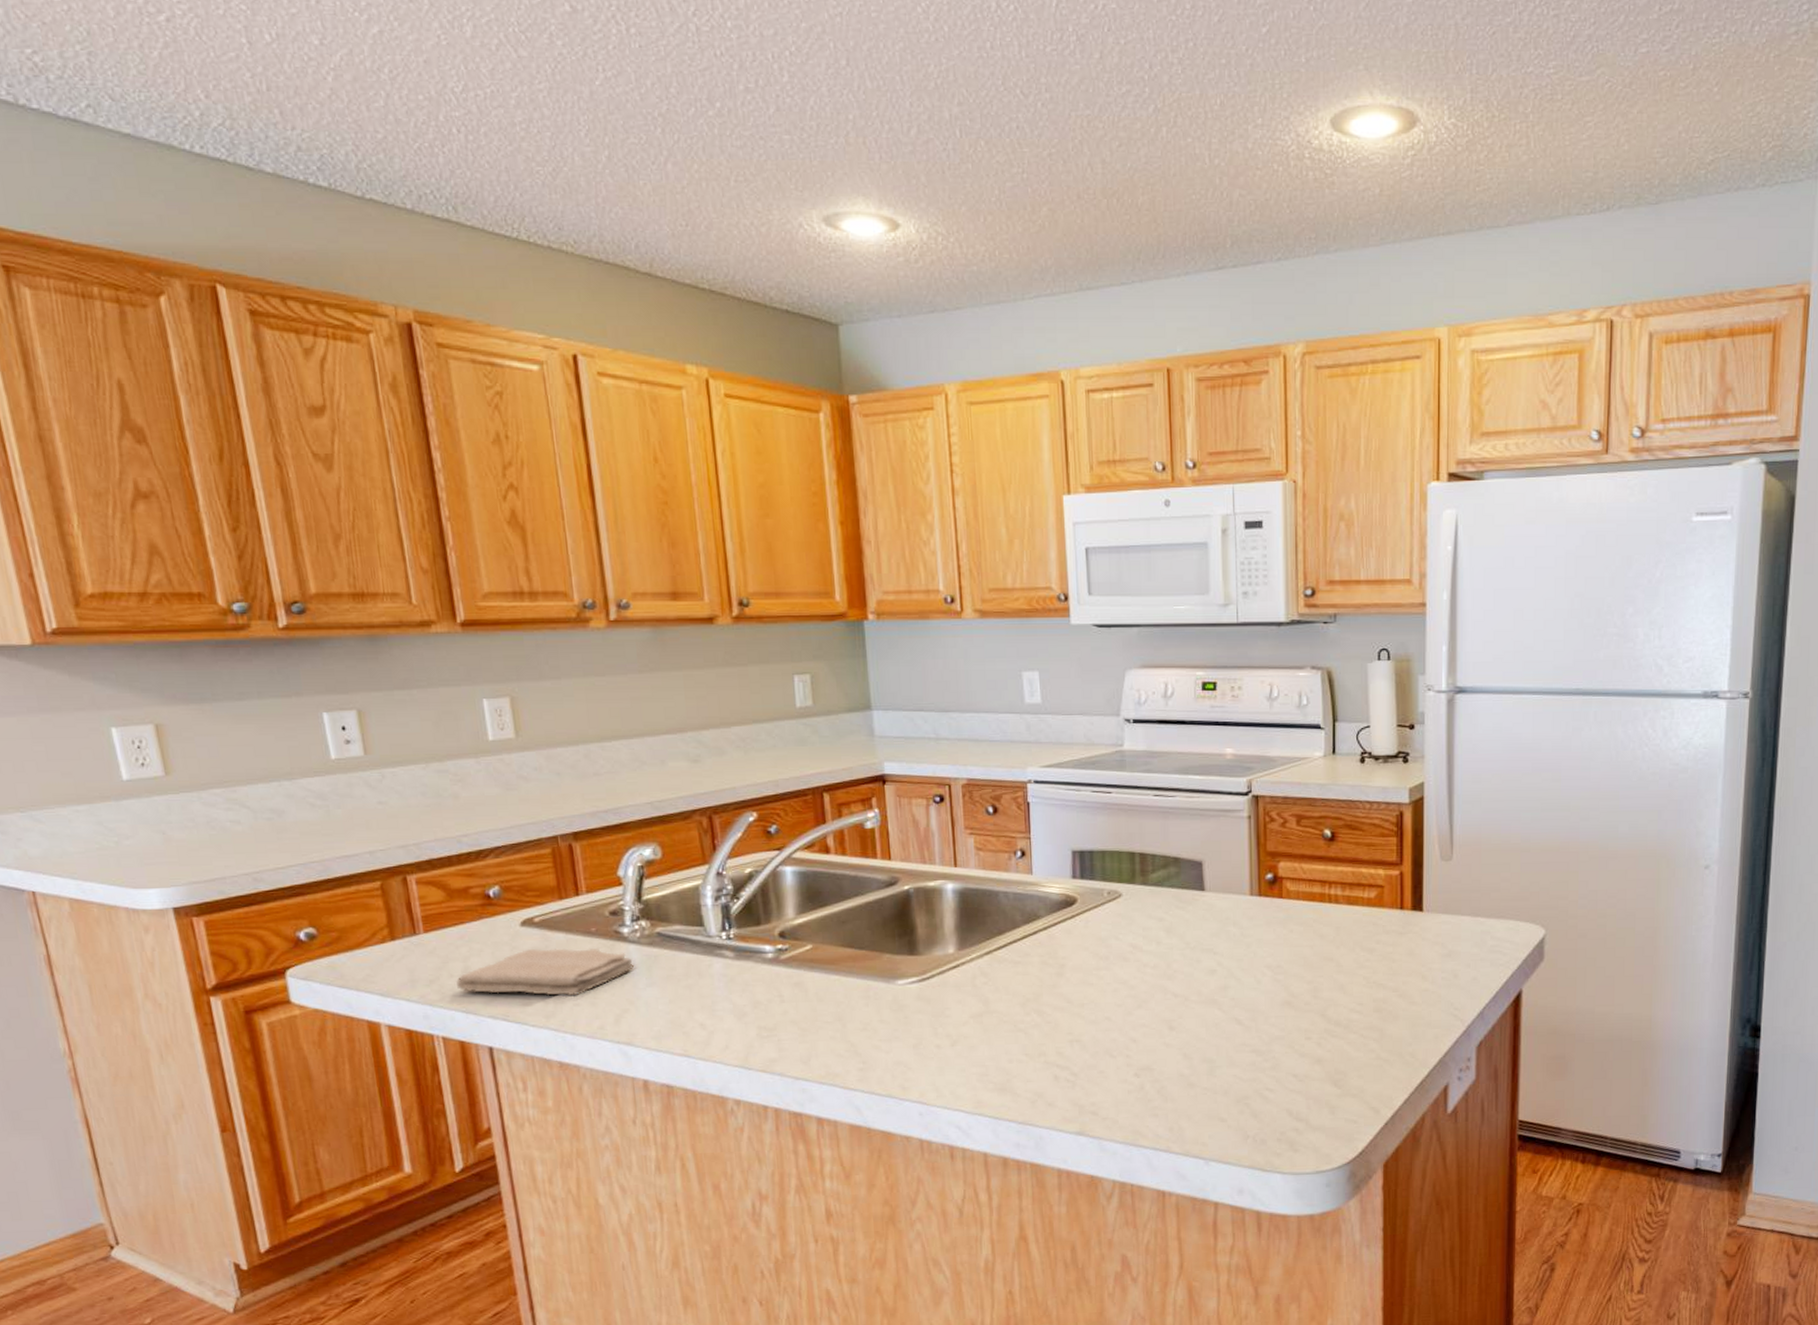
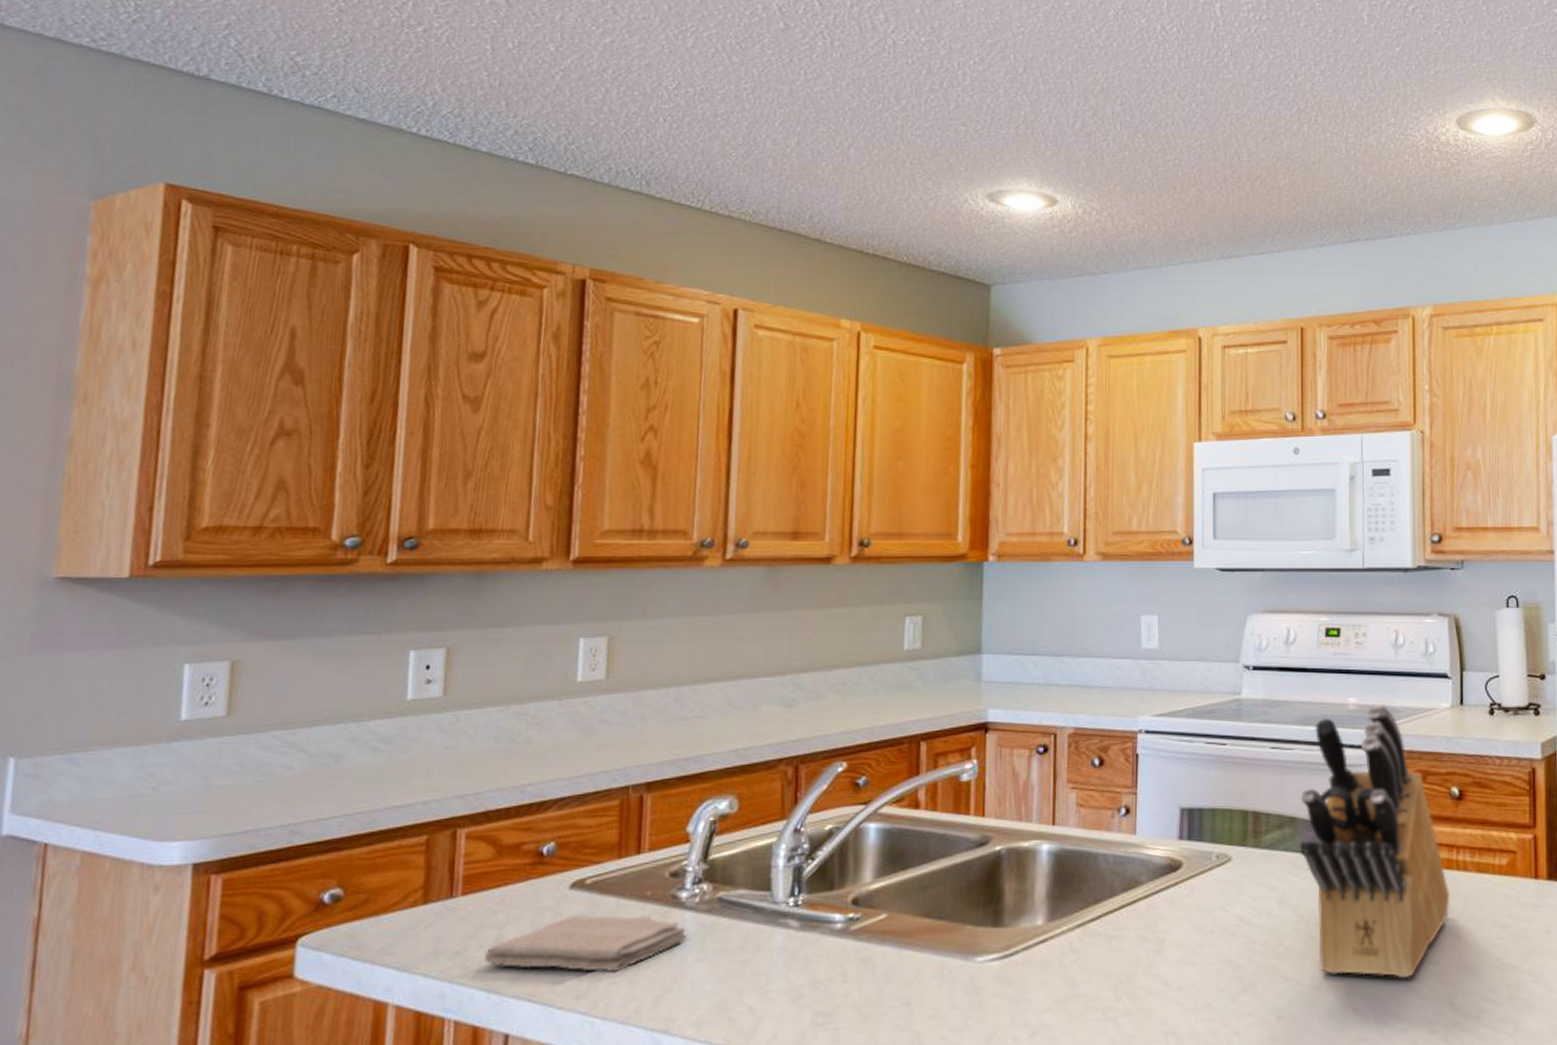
knife block: none [1183,754,1323,995] -> present [1300,705,1450,979]

